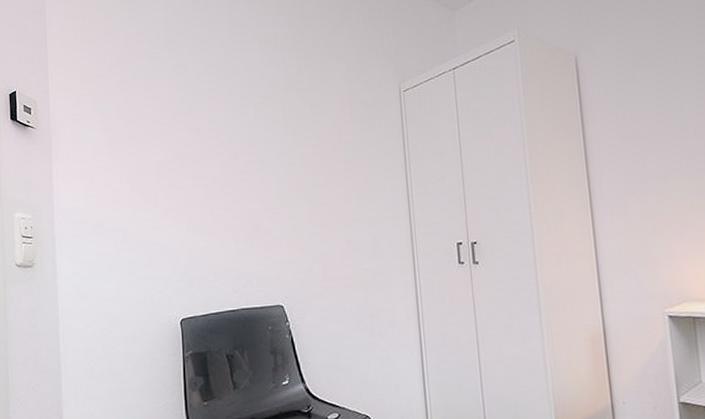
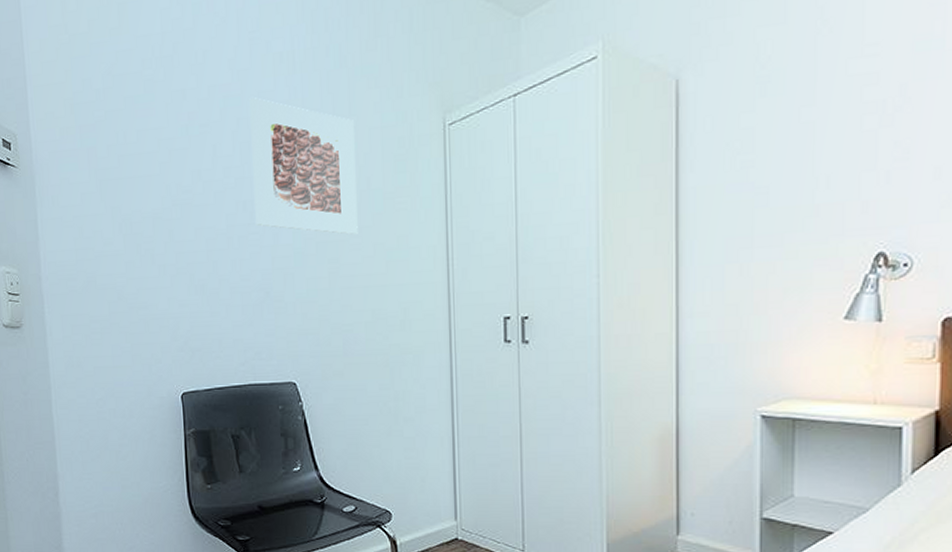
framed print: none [240,71,333,179] -> present [249,97,358,235]

